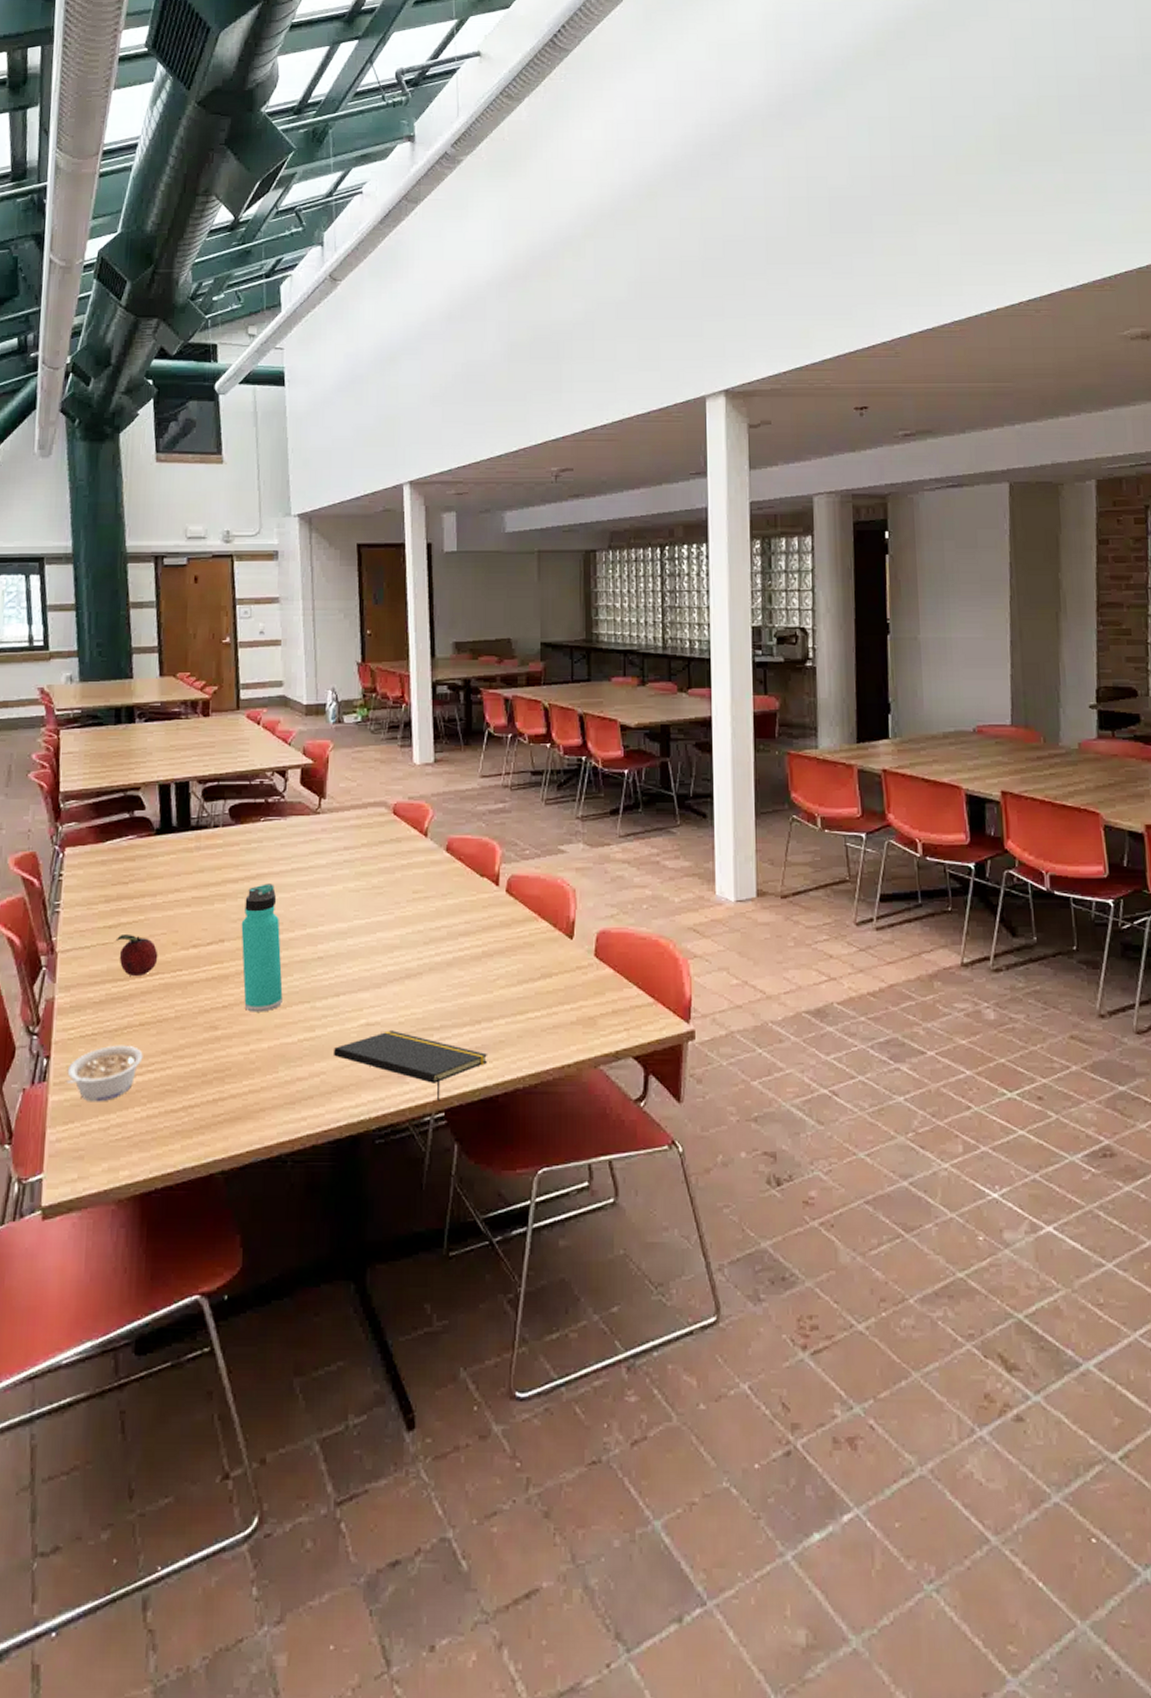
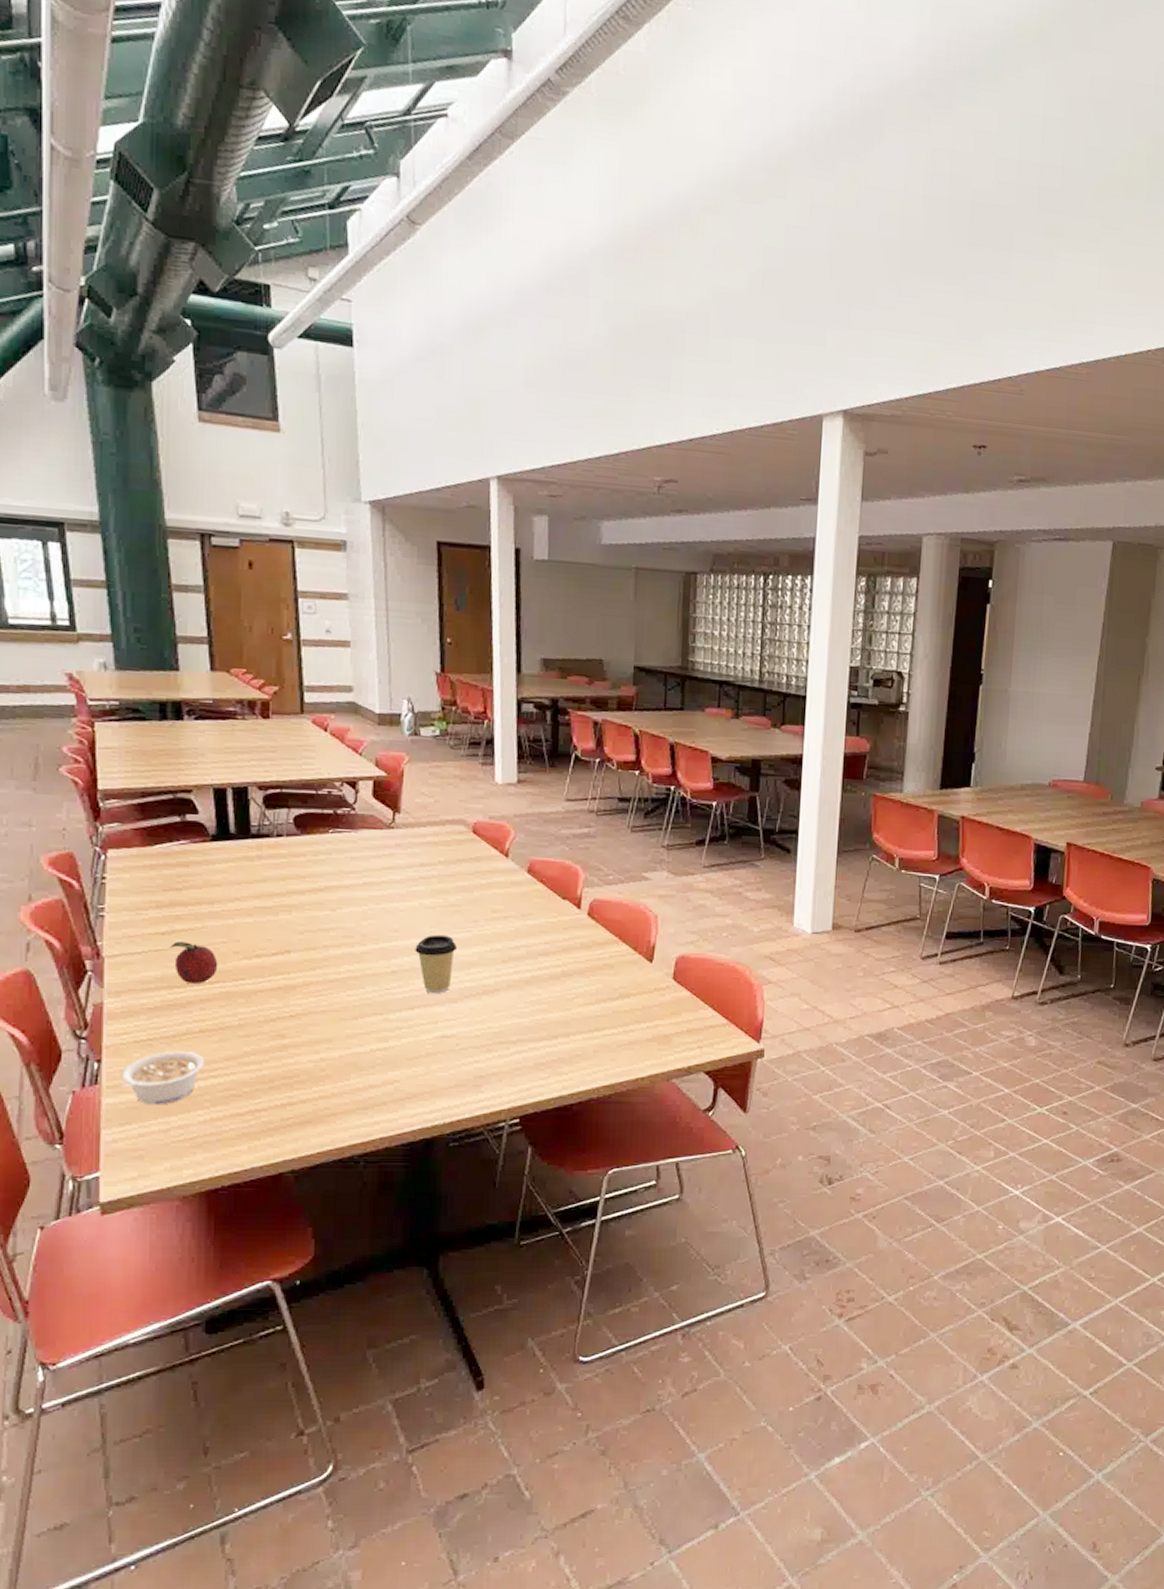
thermos bottle: present [241,884,283,1012] -> none [309,896,354,1023]
notepad: present [333,1030,488,1102] -> none [406,1043,564,1110]
coffee cup: none [340,918,380,980] -> present [415,934,457,994]

